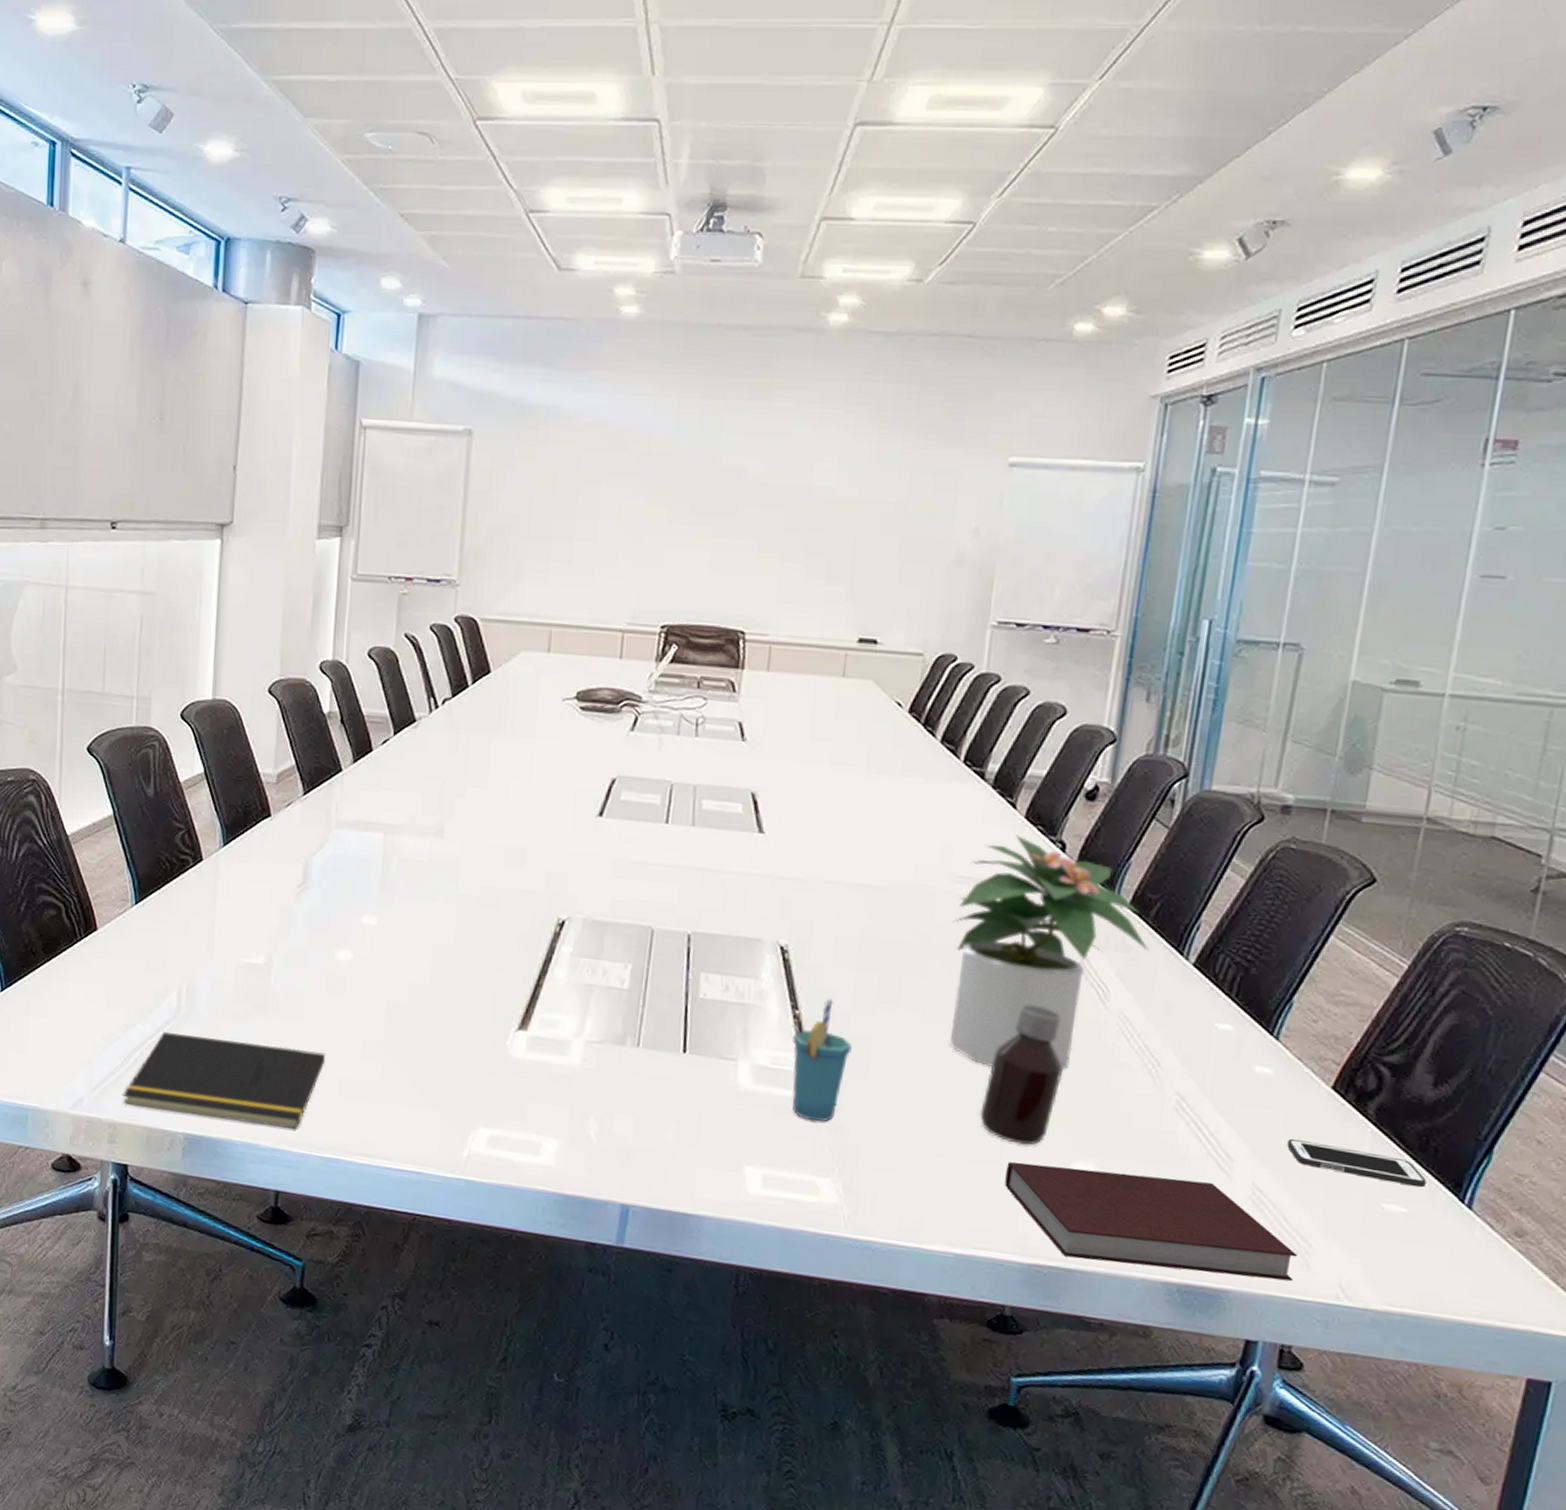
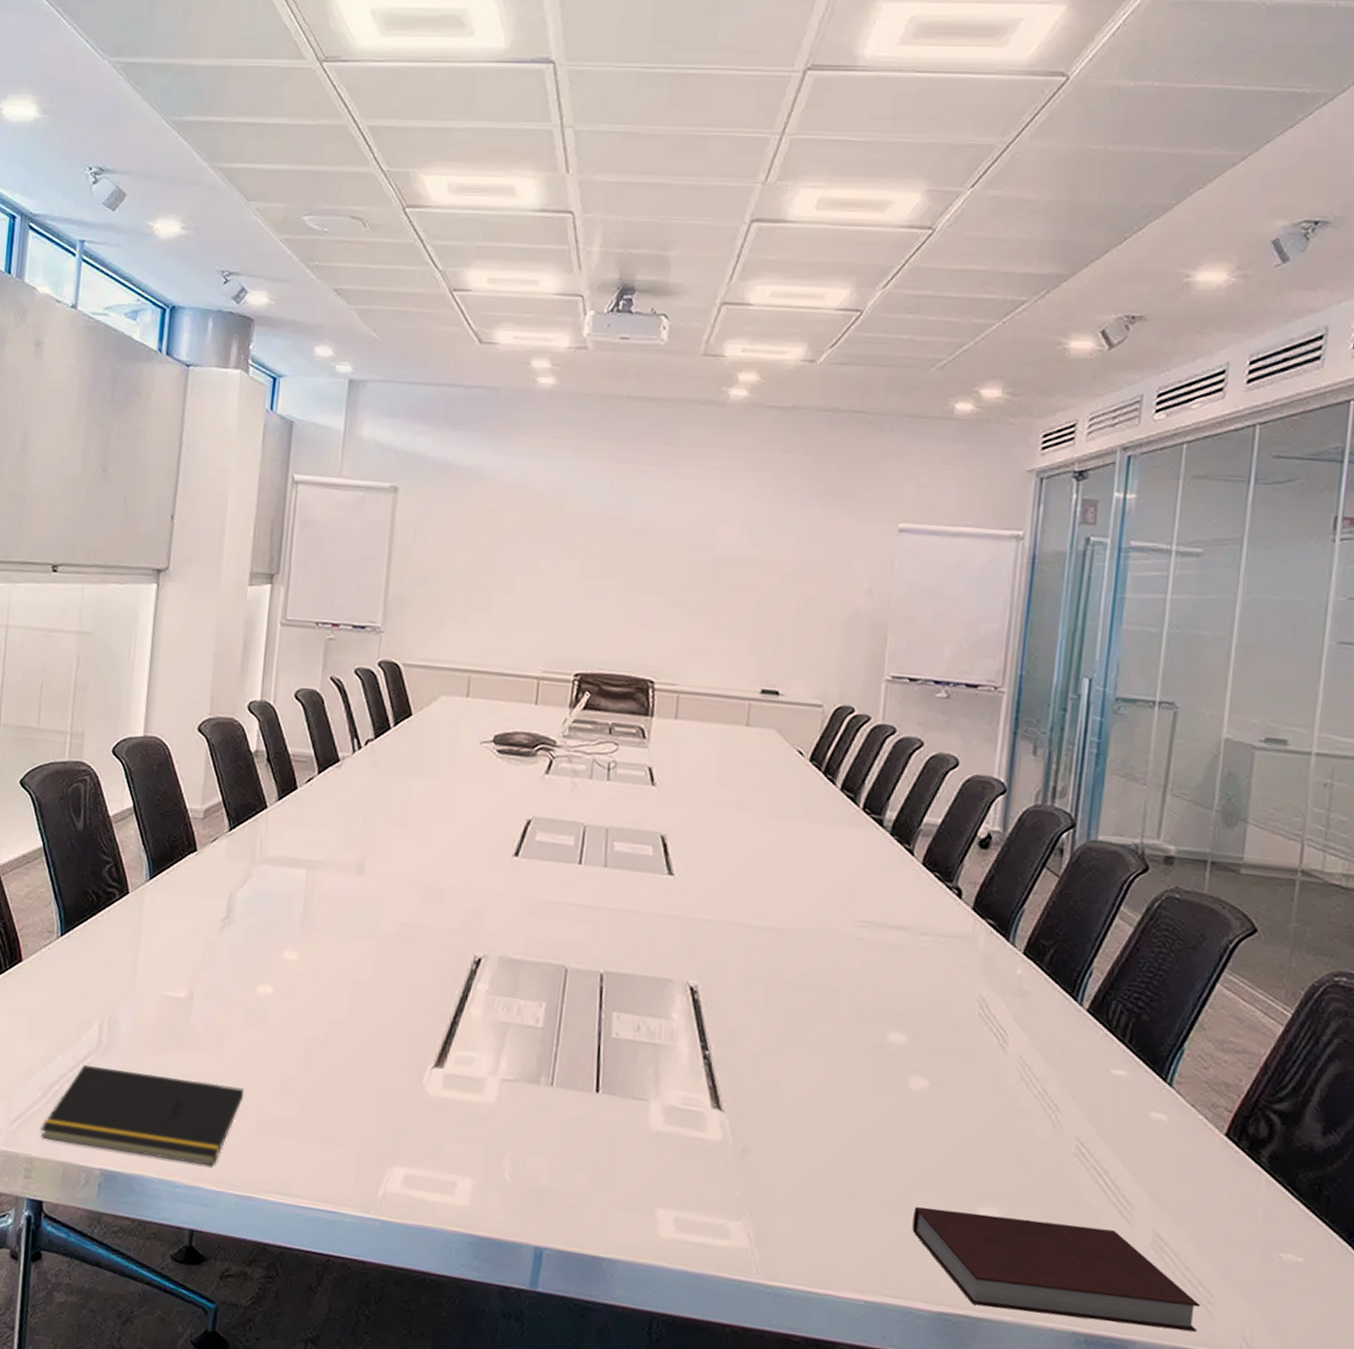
cup: present [791,999,853,1122] -> none [702,1040,762,1164]
potted plant: present [949,835,1150,1070] -> none [855,881,1045,1114]
bottle: present [980,1004,1064,1145] -> none [886,1048,966,1190]
cell phone: present [1287,1139,1426,1188] -> none [1185,1186,1321,1237]

